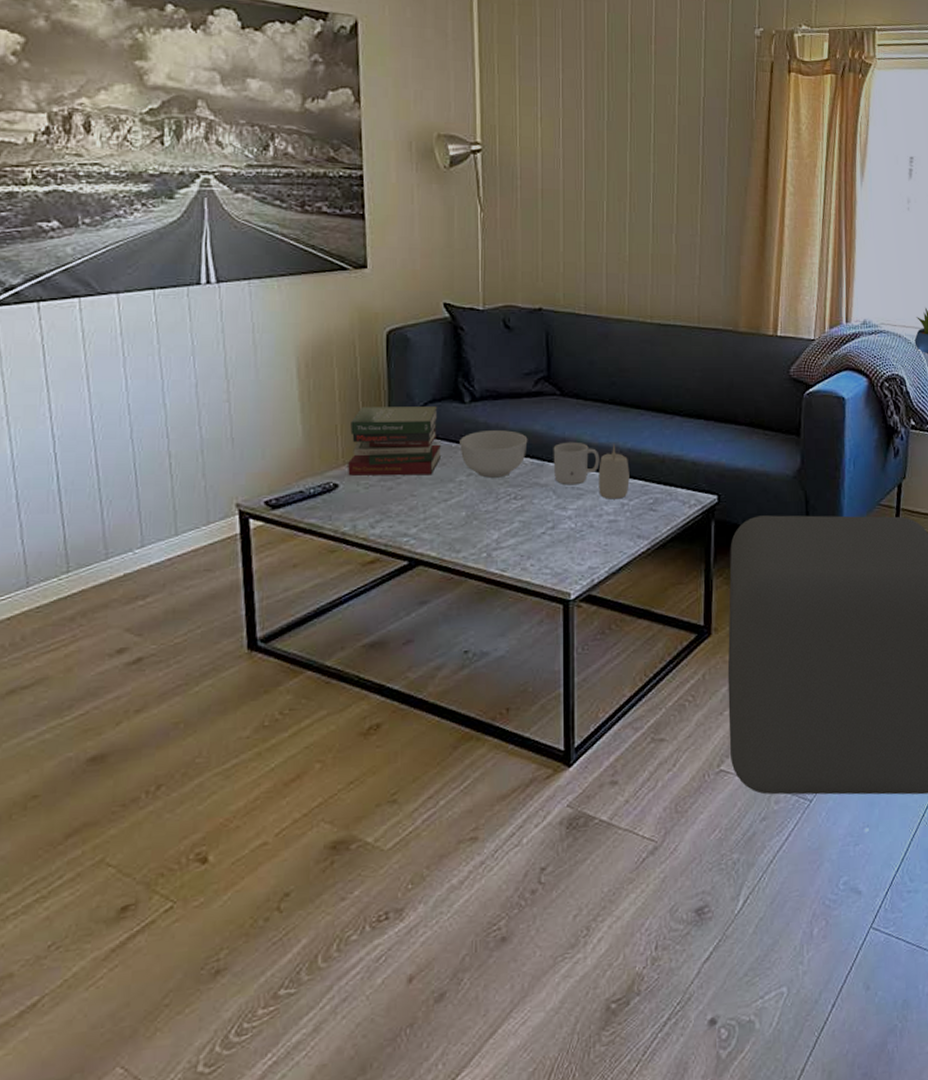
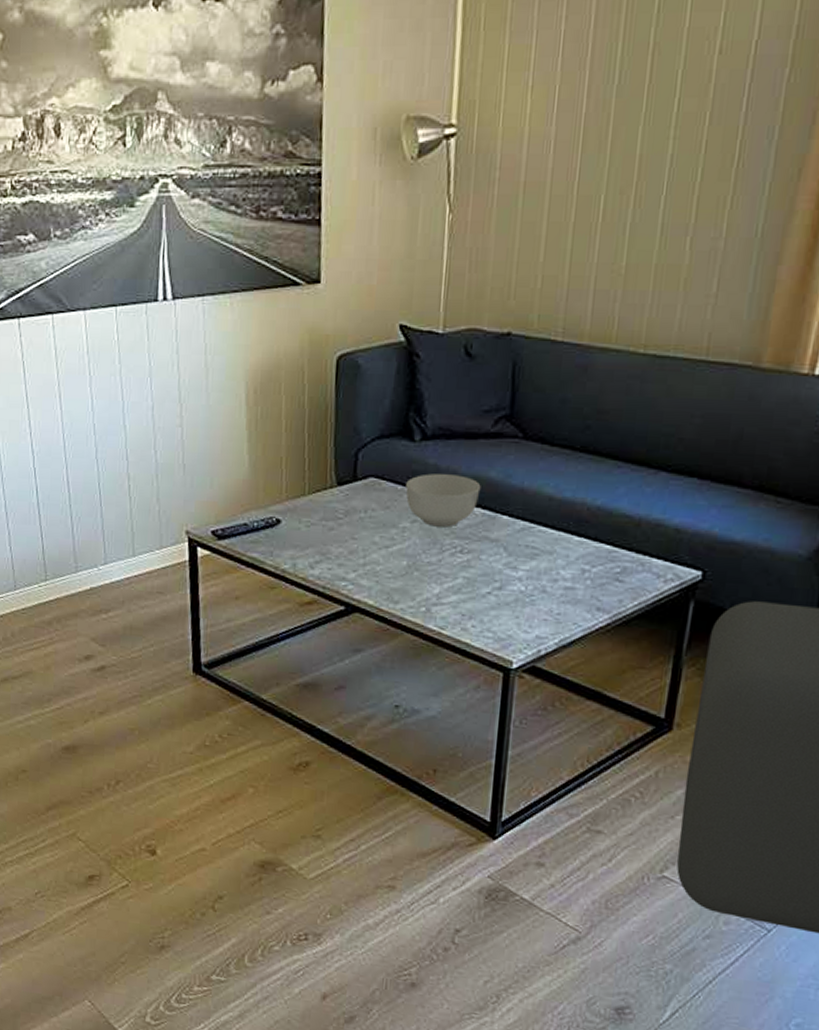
books: present [348,406,442,476] -> none [291,440,386,518]
mug: present [553,441,600,484] -> none [507,493,562,542]
candle: present [598,443,630,499] -> none [556,499,596,564]

